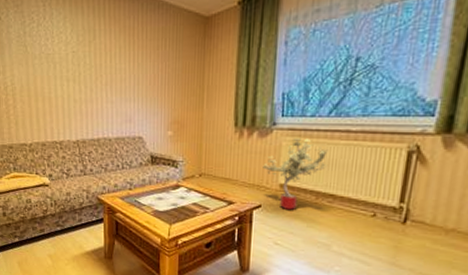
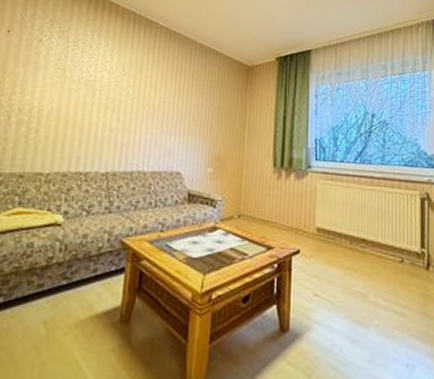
potted tree: present [262,138,328,211] -> none [300,181,357,257]

